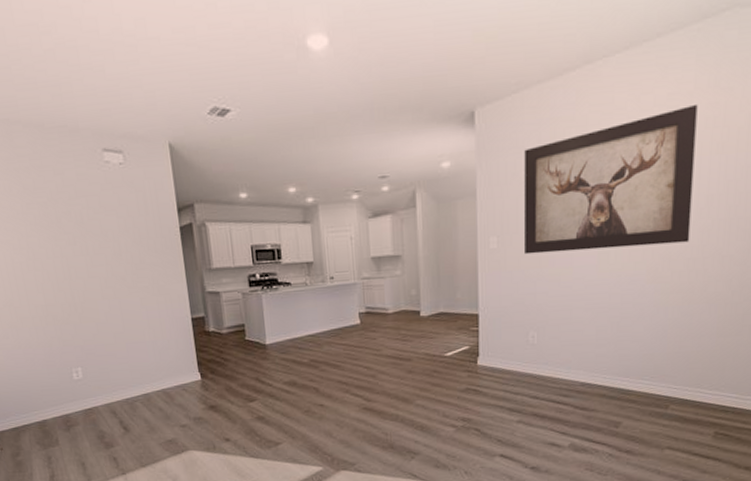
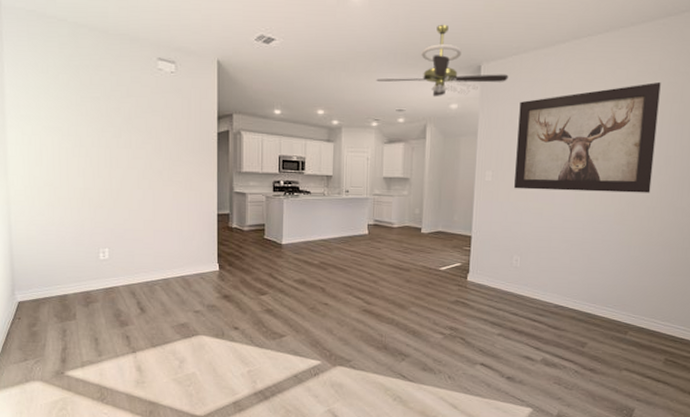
ceiling fan: none [352,65,508,157] -> present [376,24,509,97]

